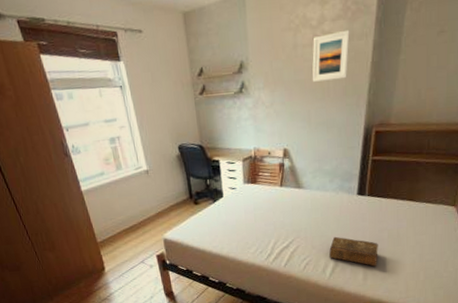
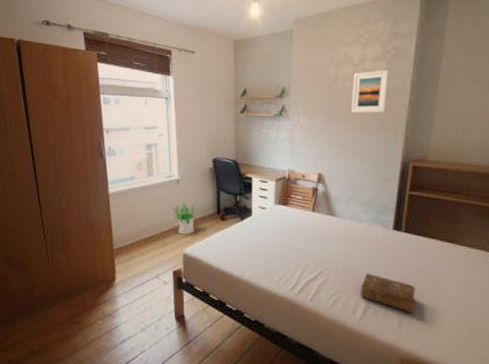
potted plant: none [146,191,171,222] -> present [172,202,196,235]

